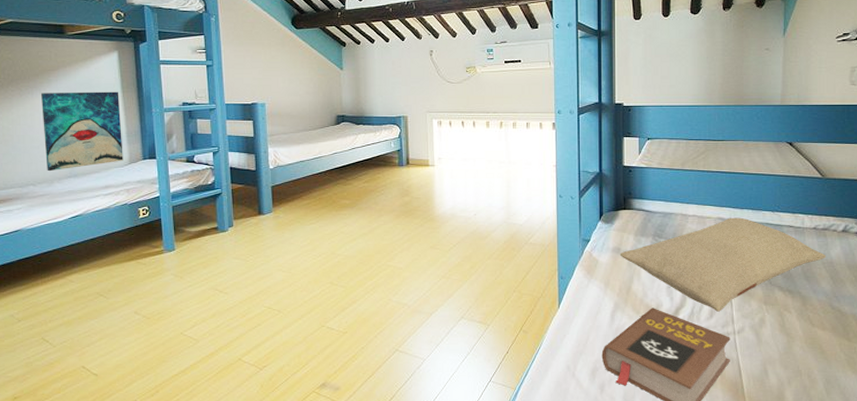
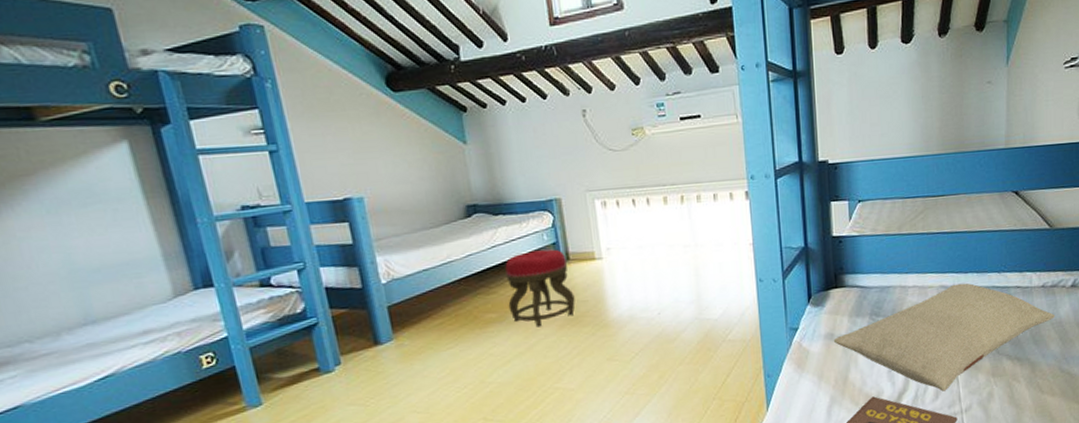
wall art: present [41,91,123,172] -> none [15,198,165,321]
stool: none [359,155,410,215] -> present [505,249,575,327]

